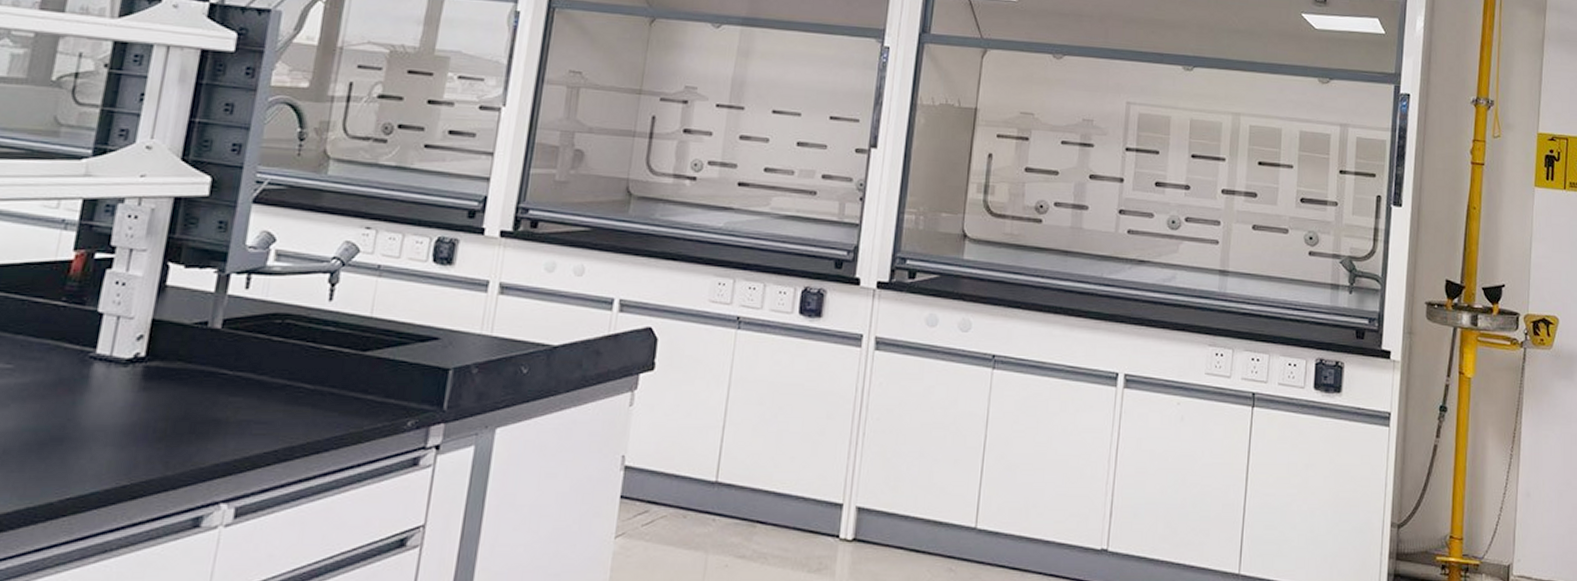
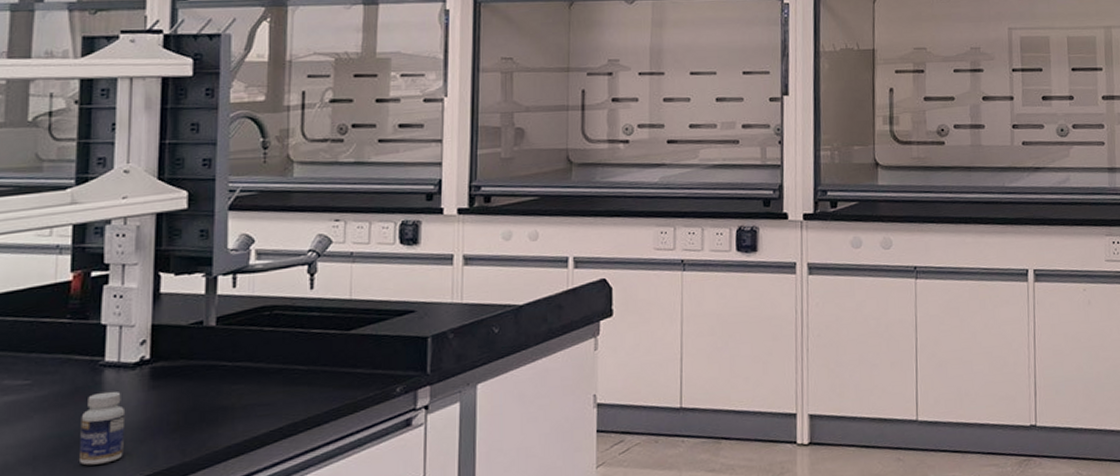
pill bottle: none [51,387,111,467] -> present [78,391,126,466]

